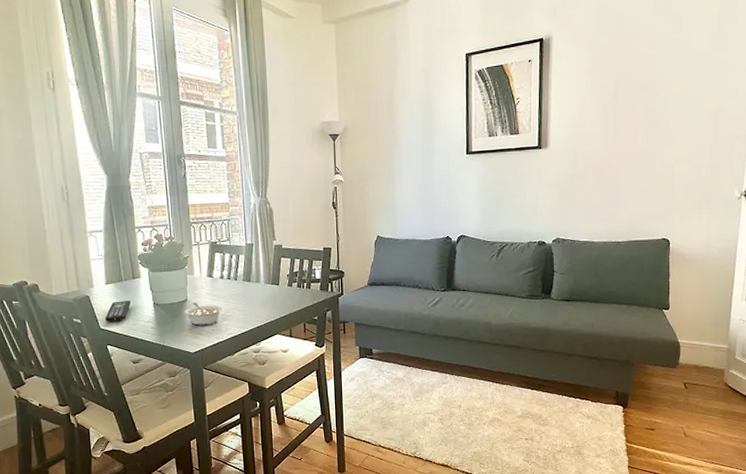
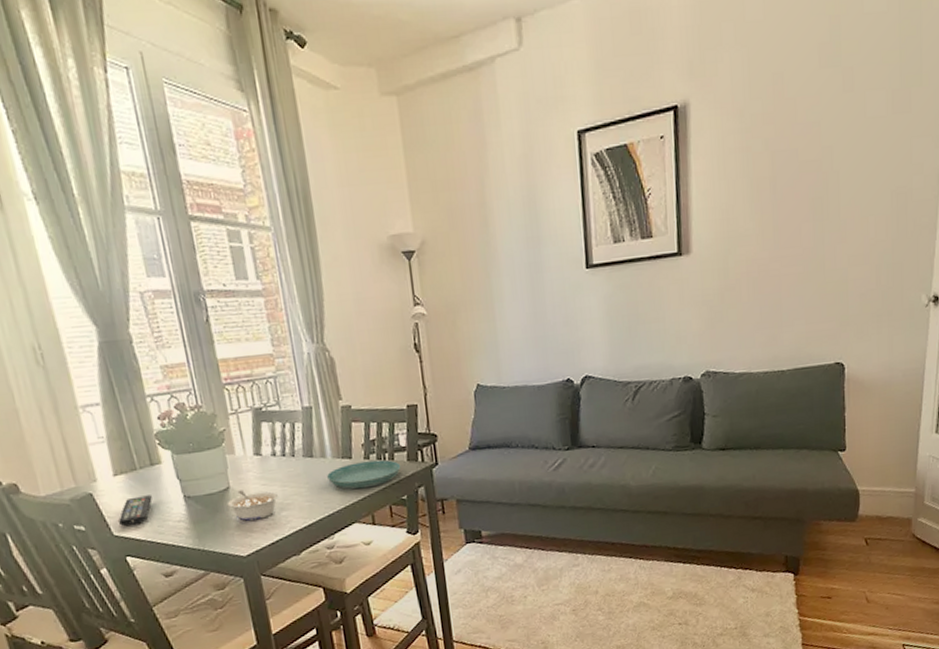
saucer: none [259,288,315,309] -> present [327,459,401,490]

